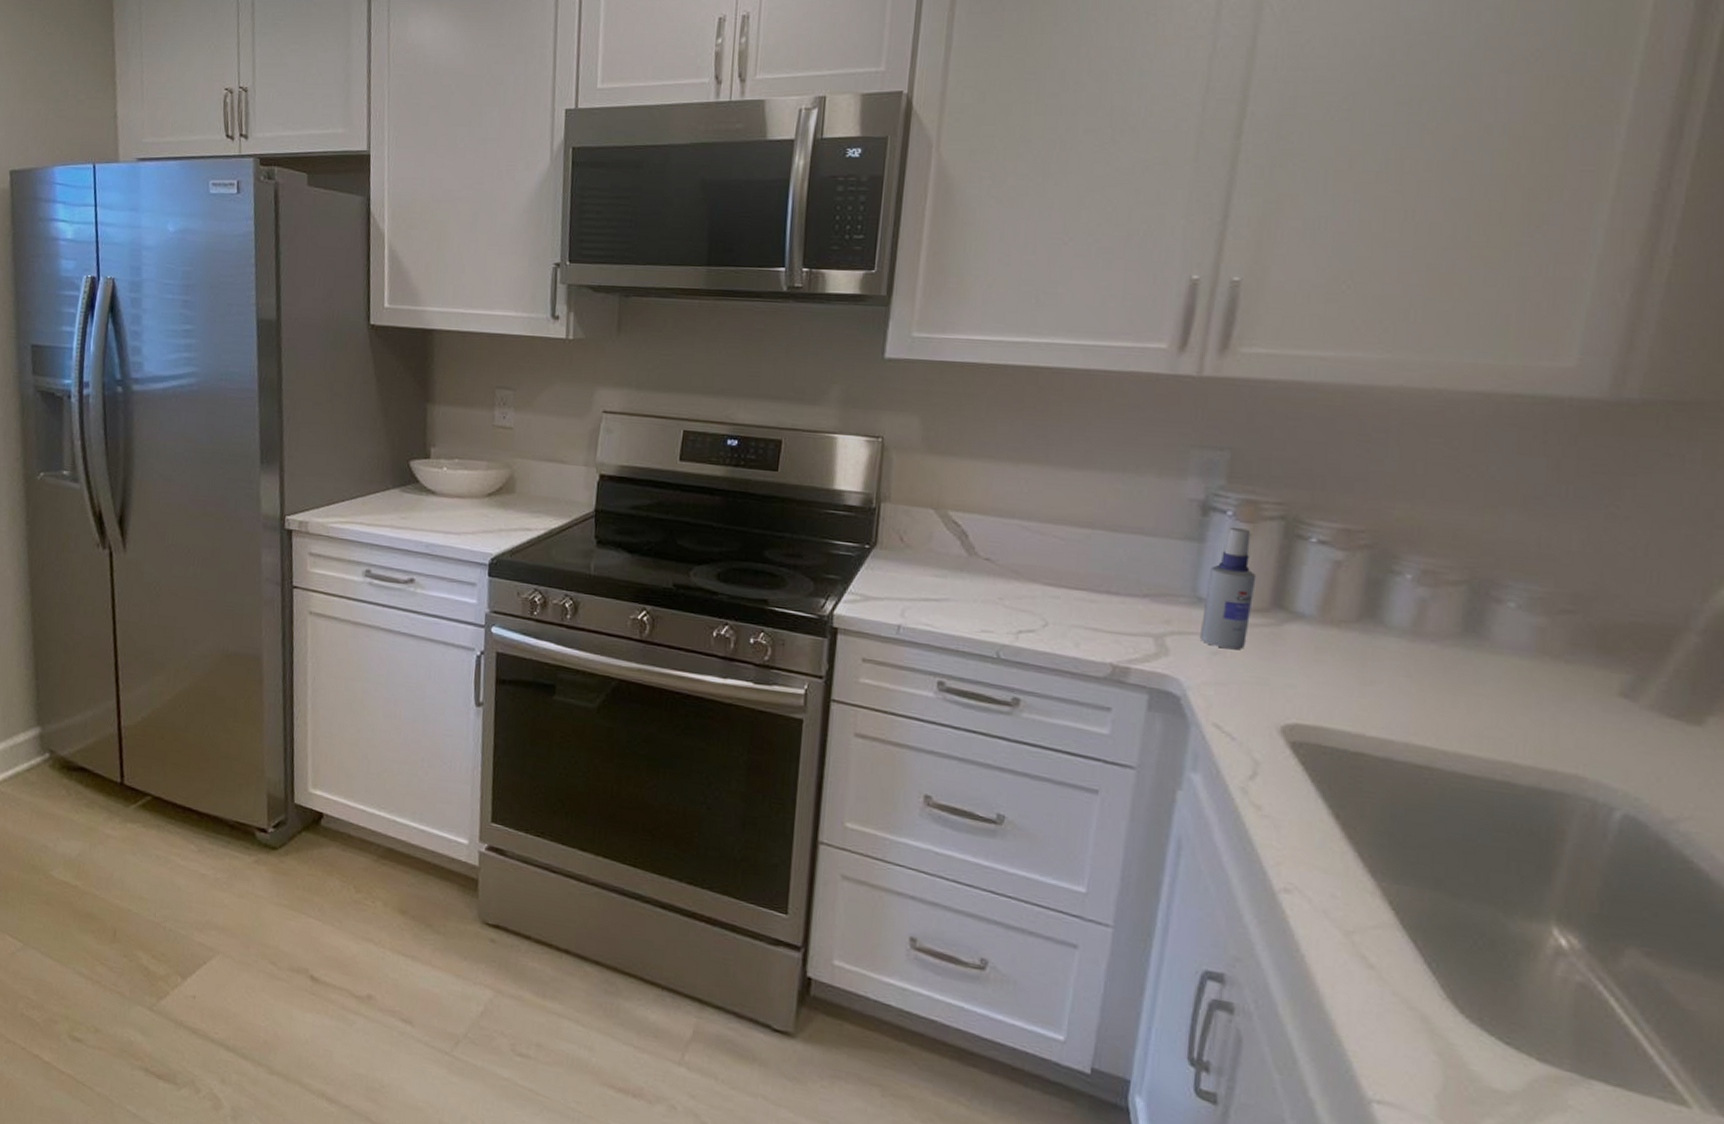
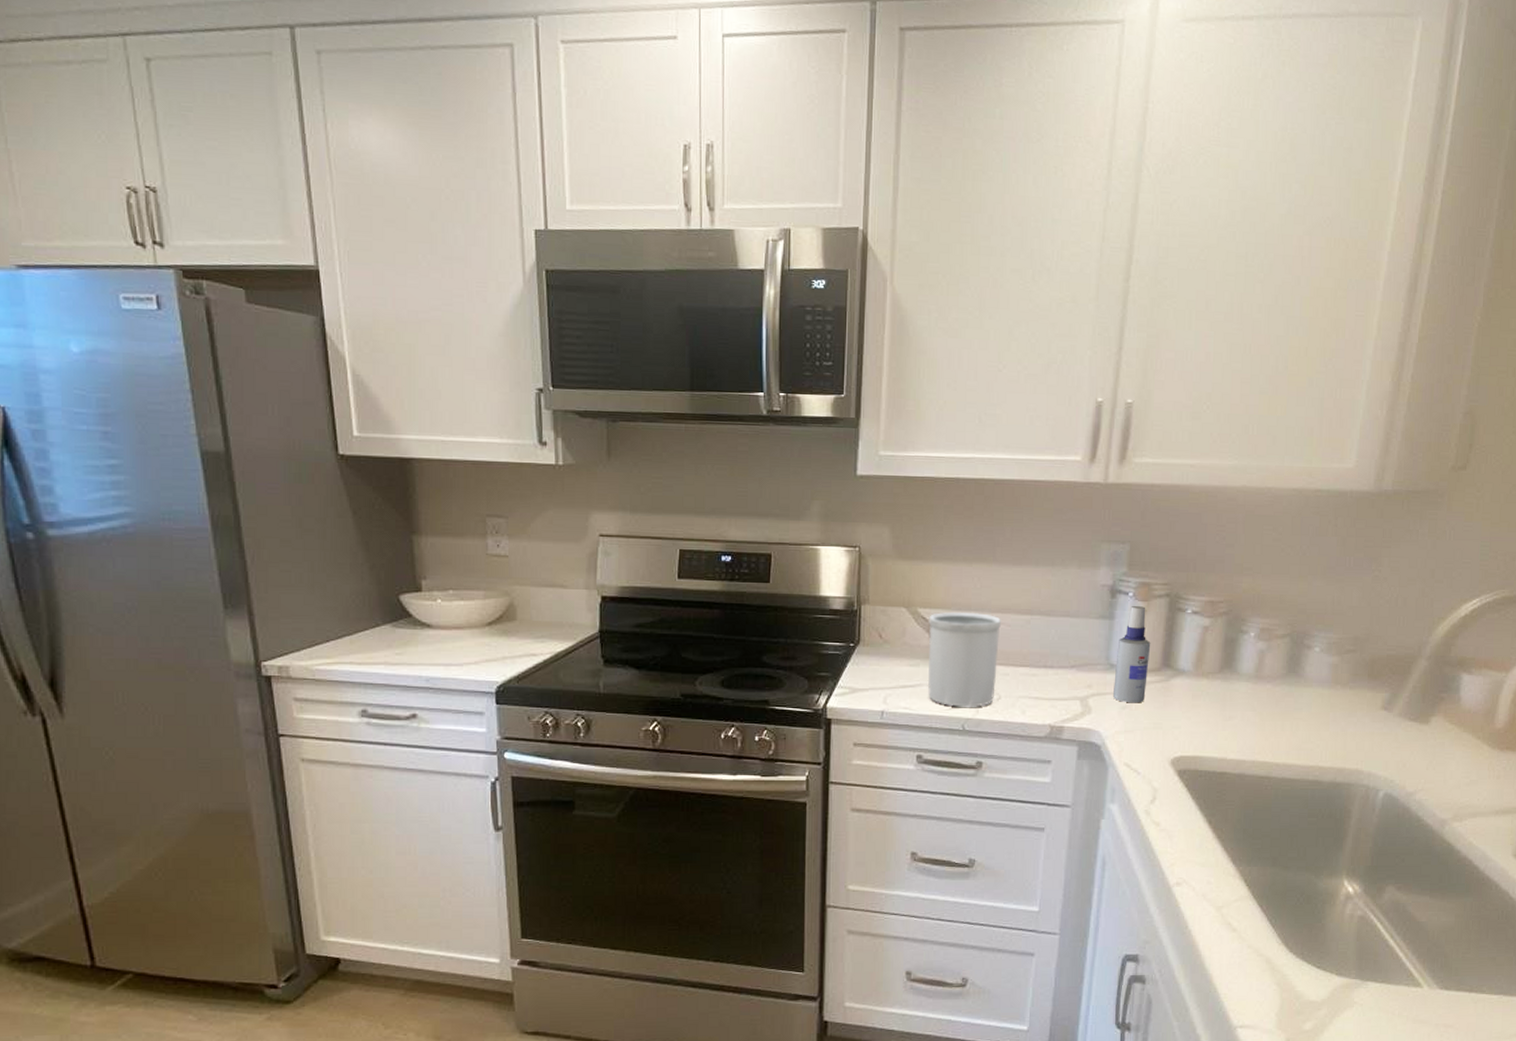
utensil holder: none [955,518,1053,632] -> present [927,612,1001,707]

